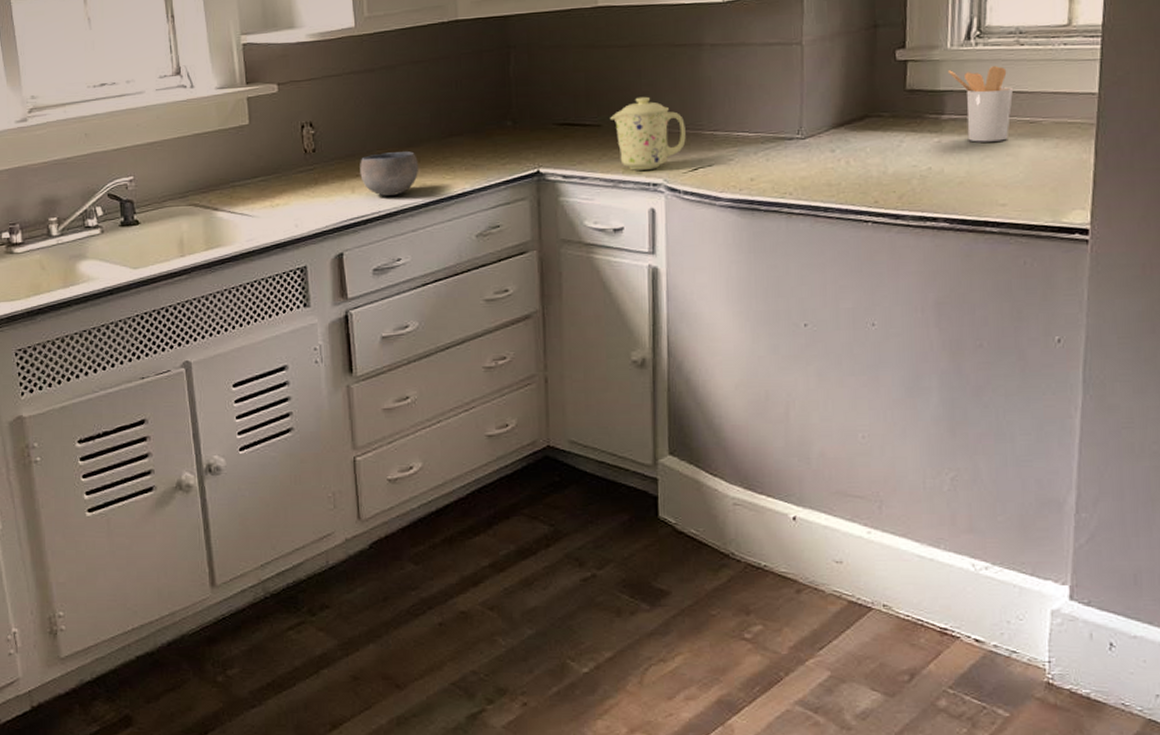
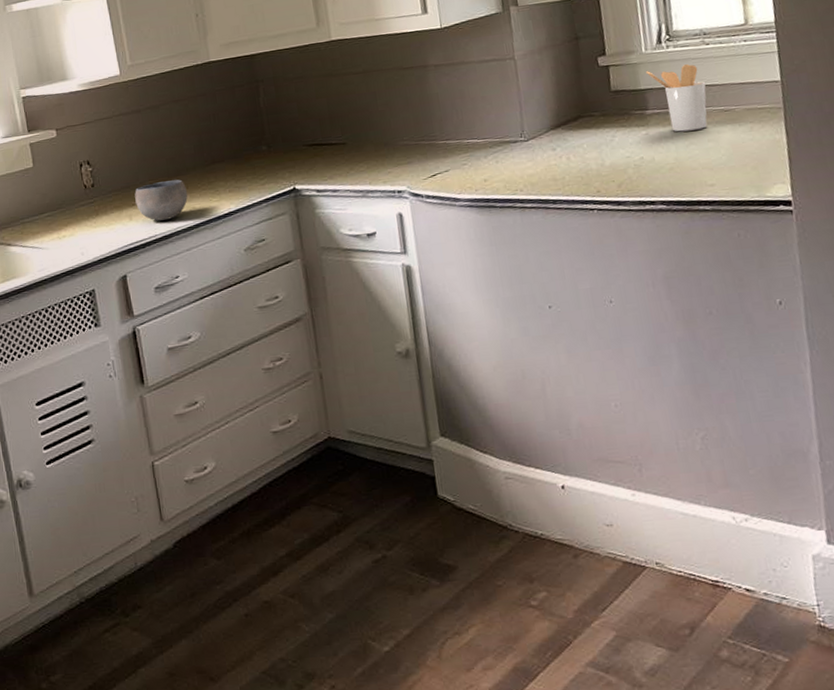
mug: present [610,96,686,170] -> none [353,114,423,181]

